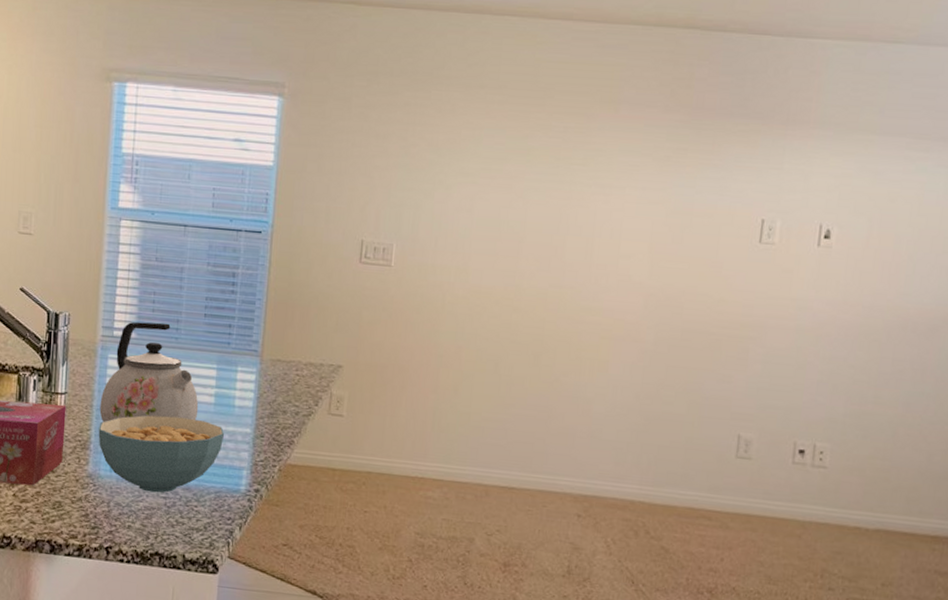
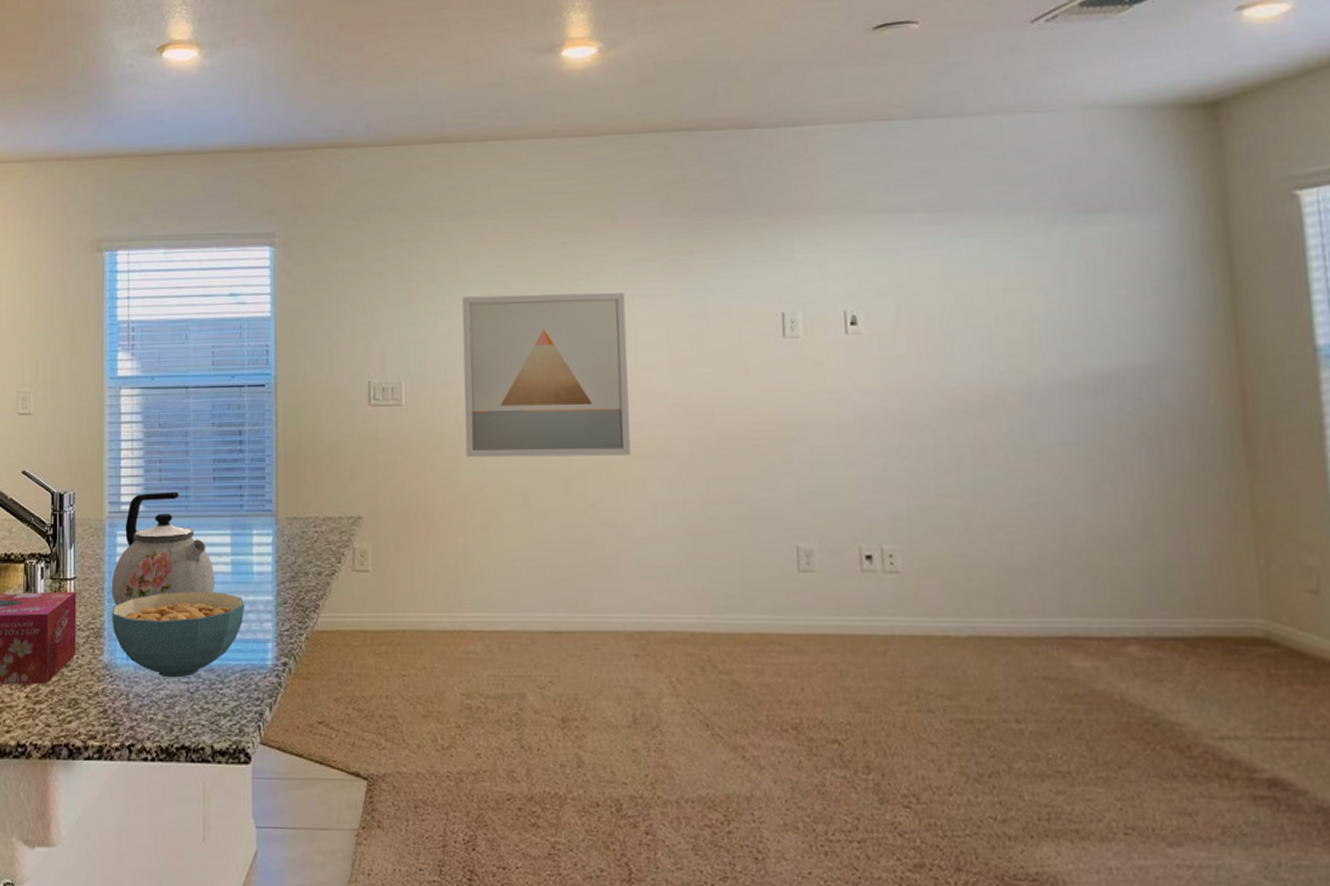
wall art: none [446,169,617,336] -> present [461,292,631,458]

